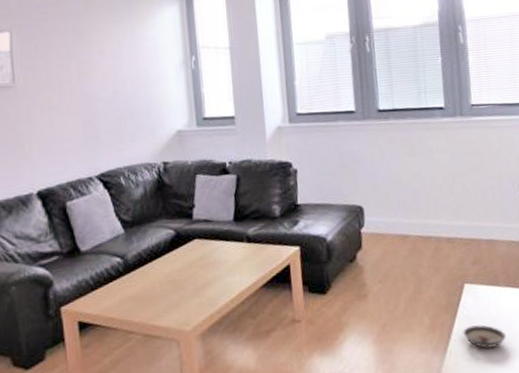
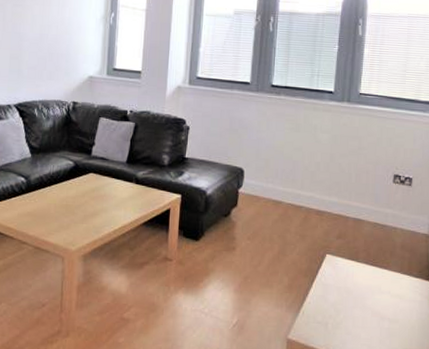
saucer: present [463,324,506,348] -> none [318,293,357,316]

